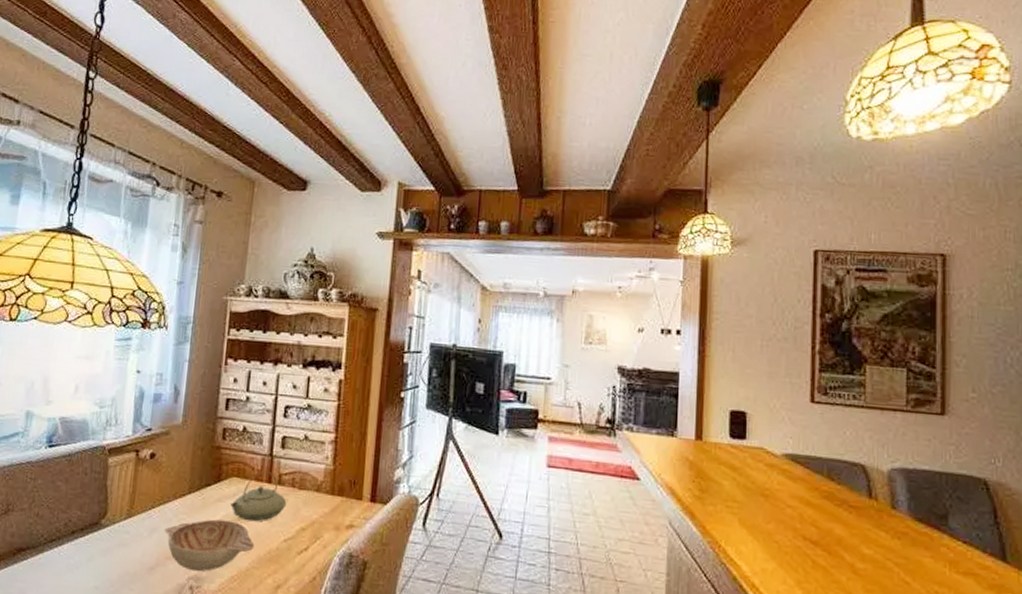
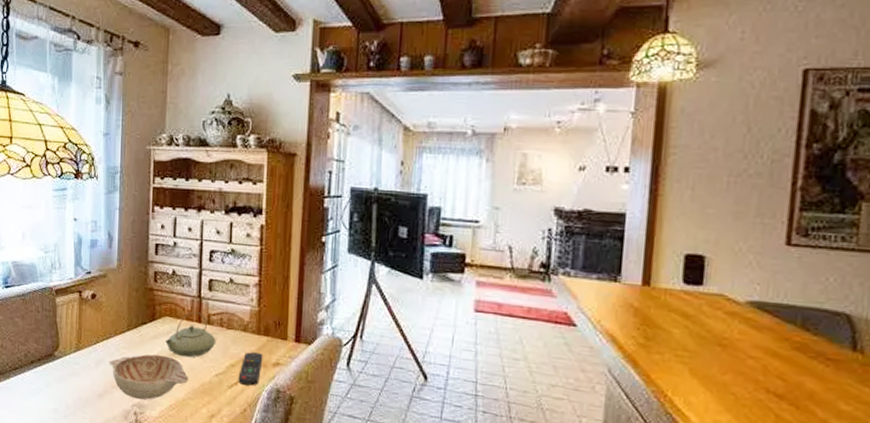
remote control: none [308,514,337,551] -> present [238,352,263,386]

